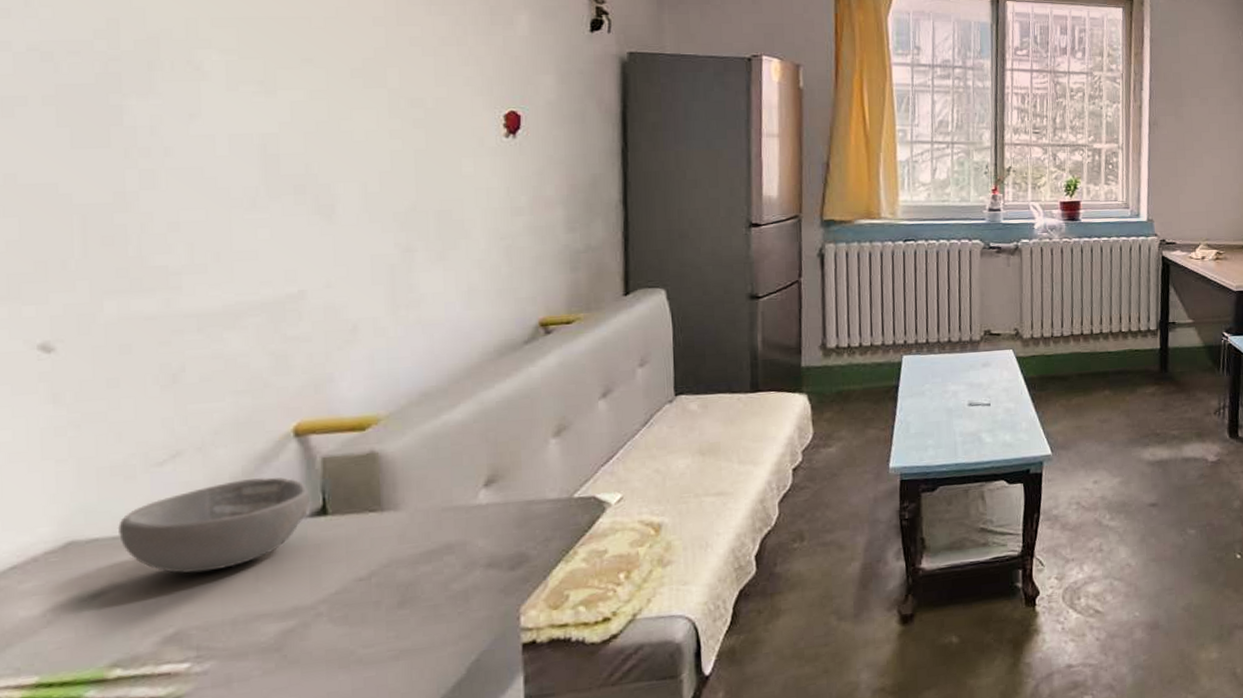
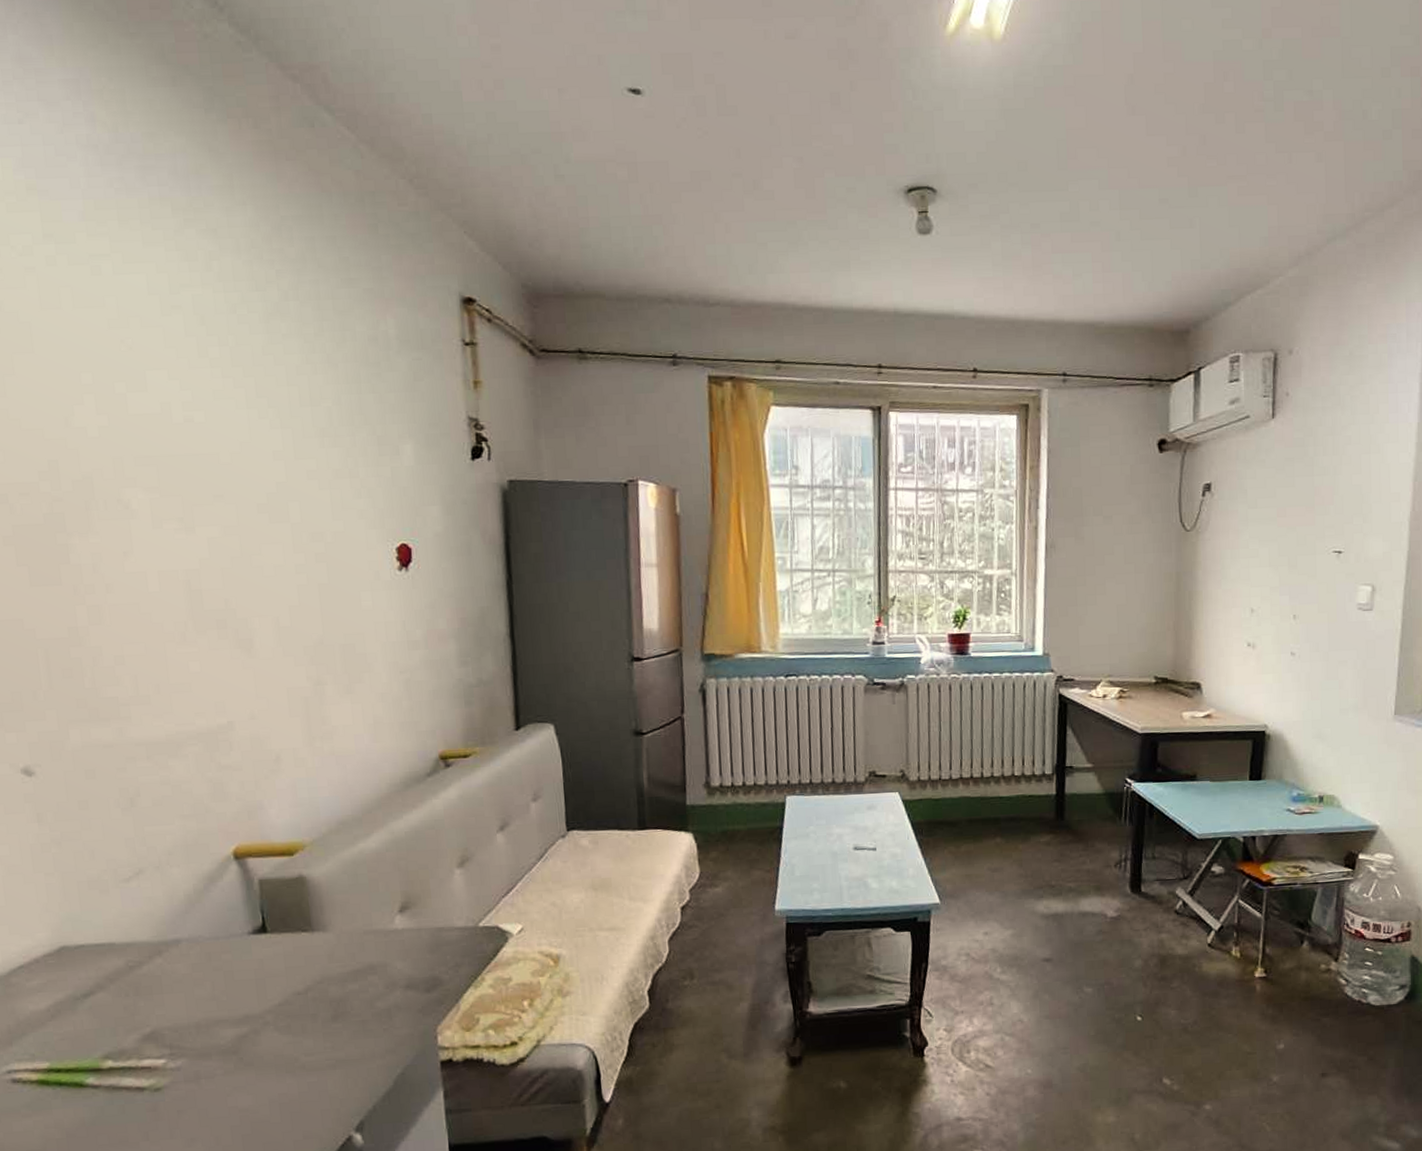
bowl: present [117,477,310,573] -> none [98,896,252,980]

